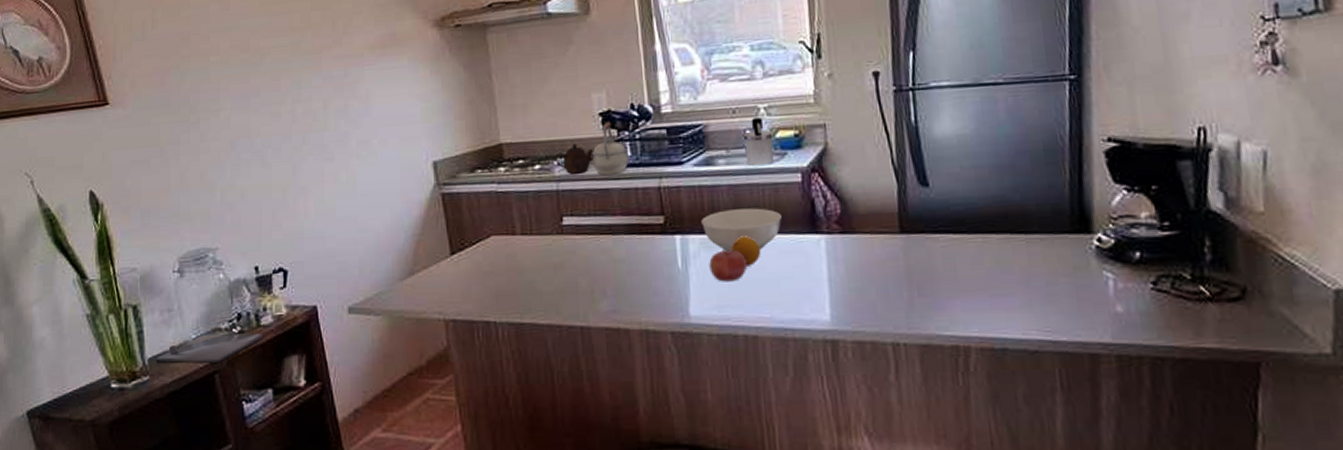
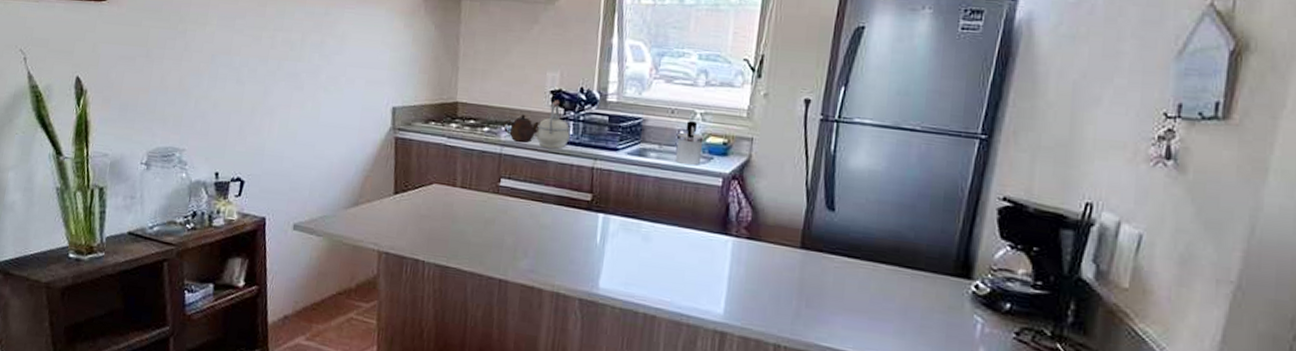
tray: present [155,333,263,364] -> none [112,224,213,252]
bowl: present [701,208,782,251] -> none [624,199,698,240]
fruit: present [709,249,747,282] -> none [624,234,658,264]
fruit: present [730,236,761,266] -> none [646,225,674,253]

